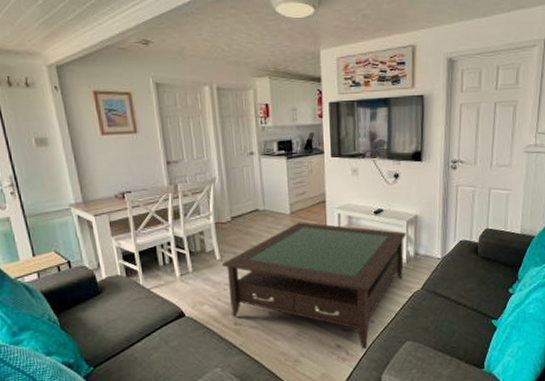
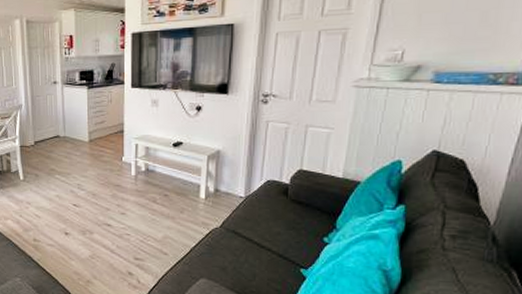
coffee table: present [222,222,407,350] -> none [25,150,207,281]

